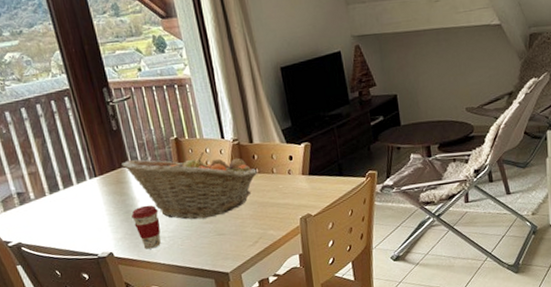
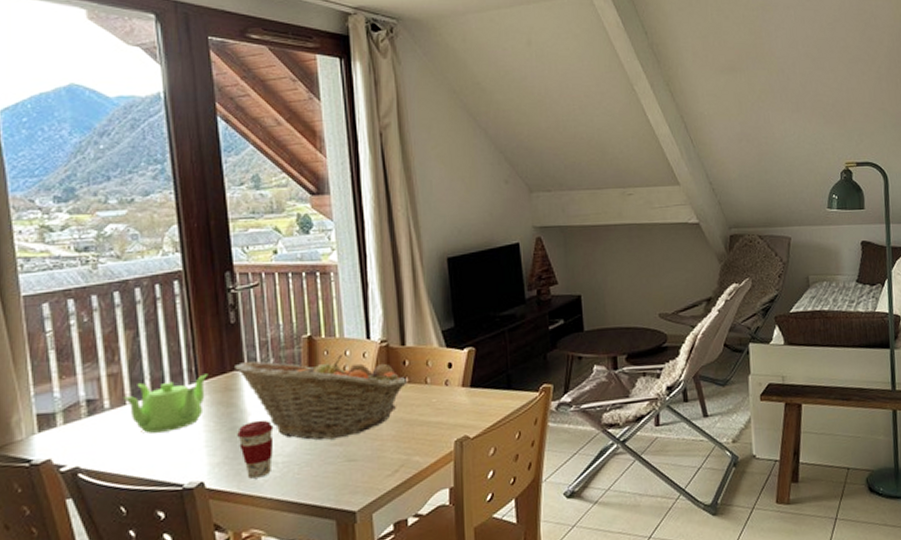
teapot: none [42,170,104,217] -> present [122,373,209,433]

